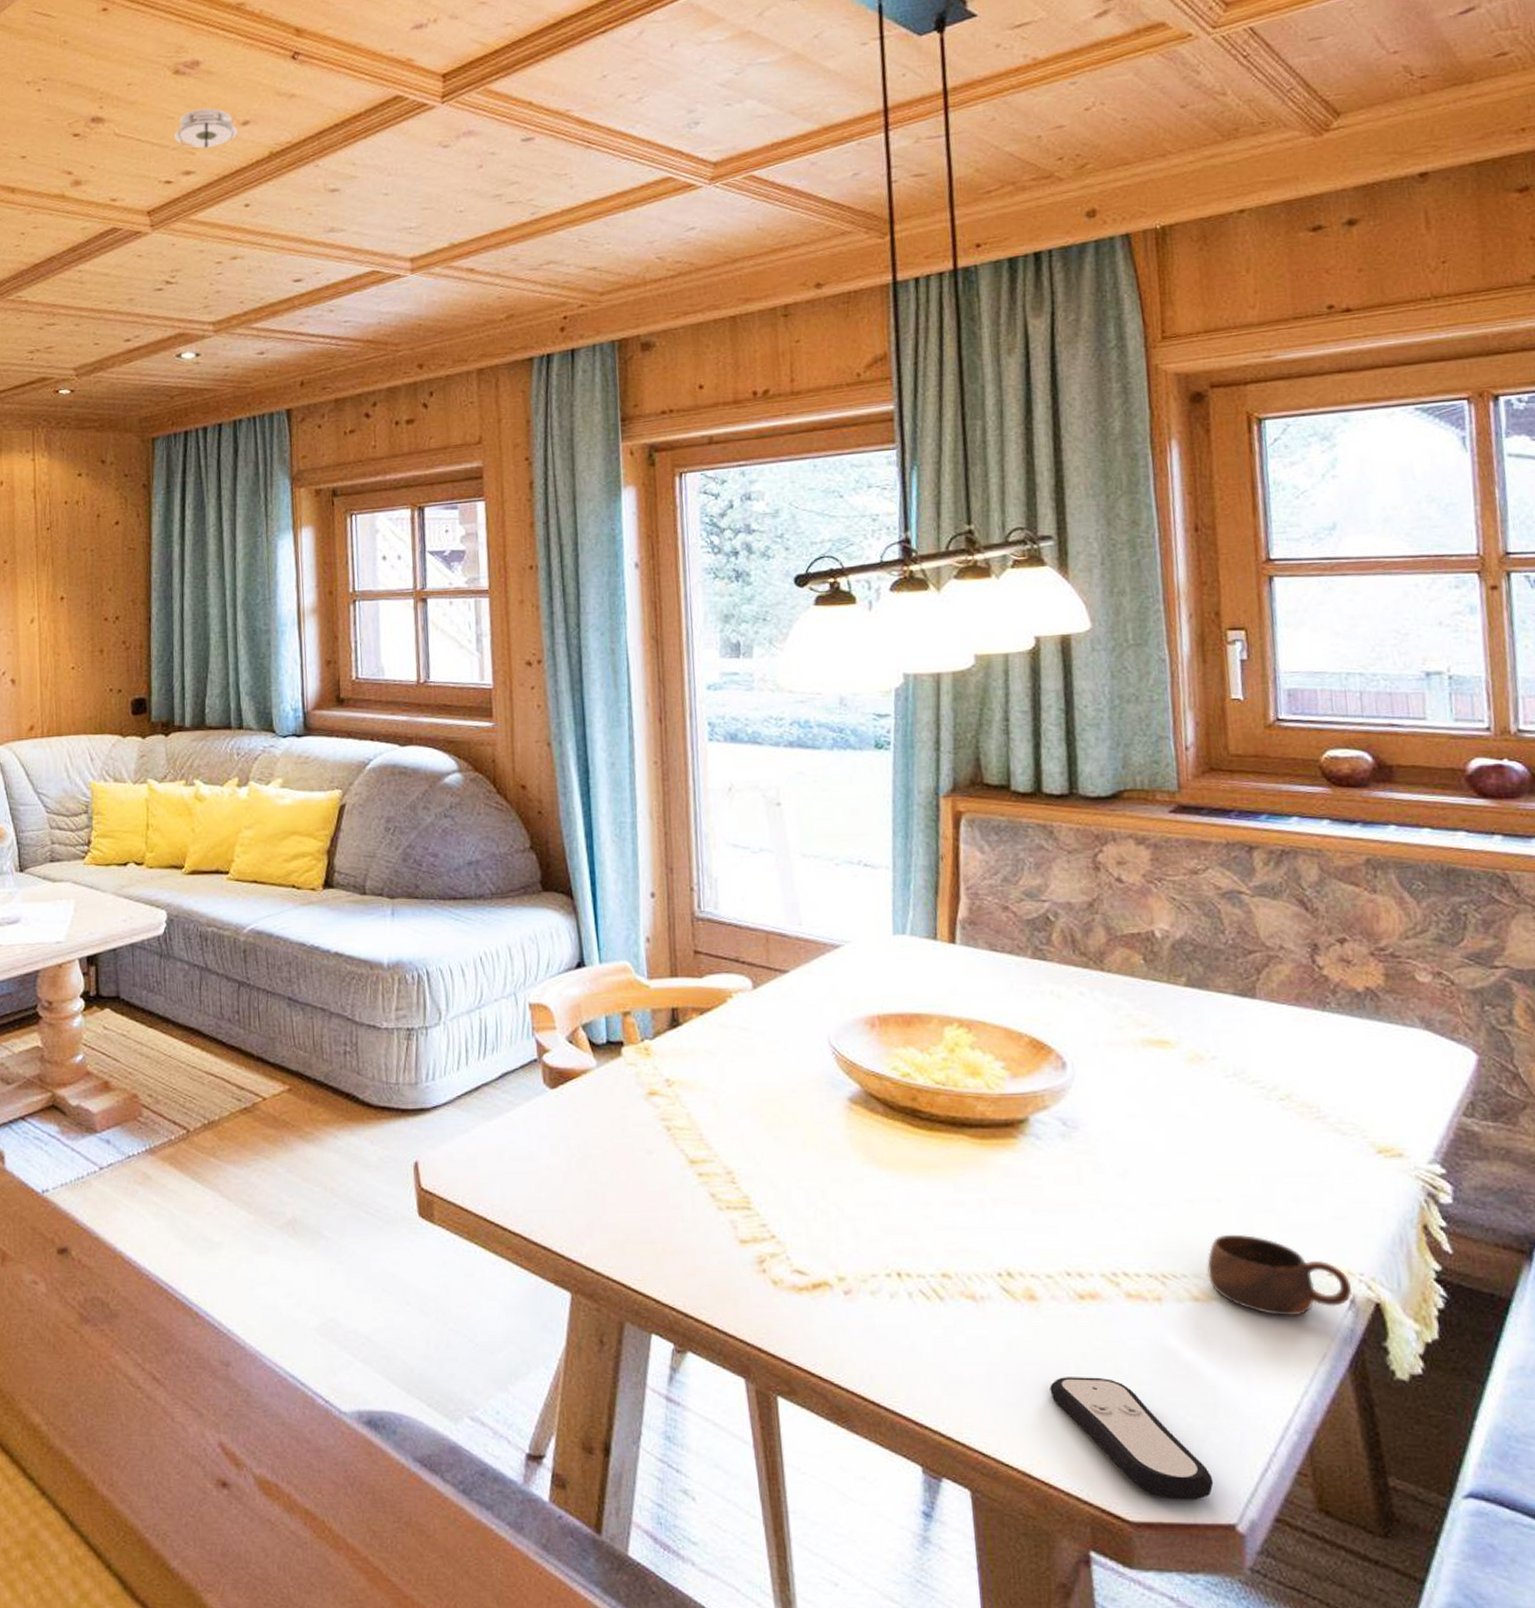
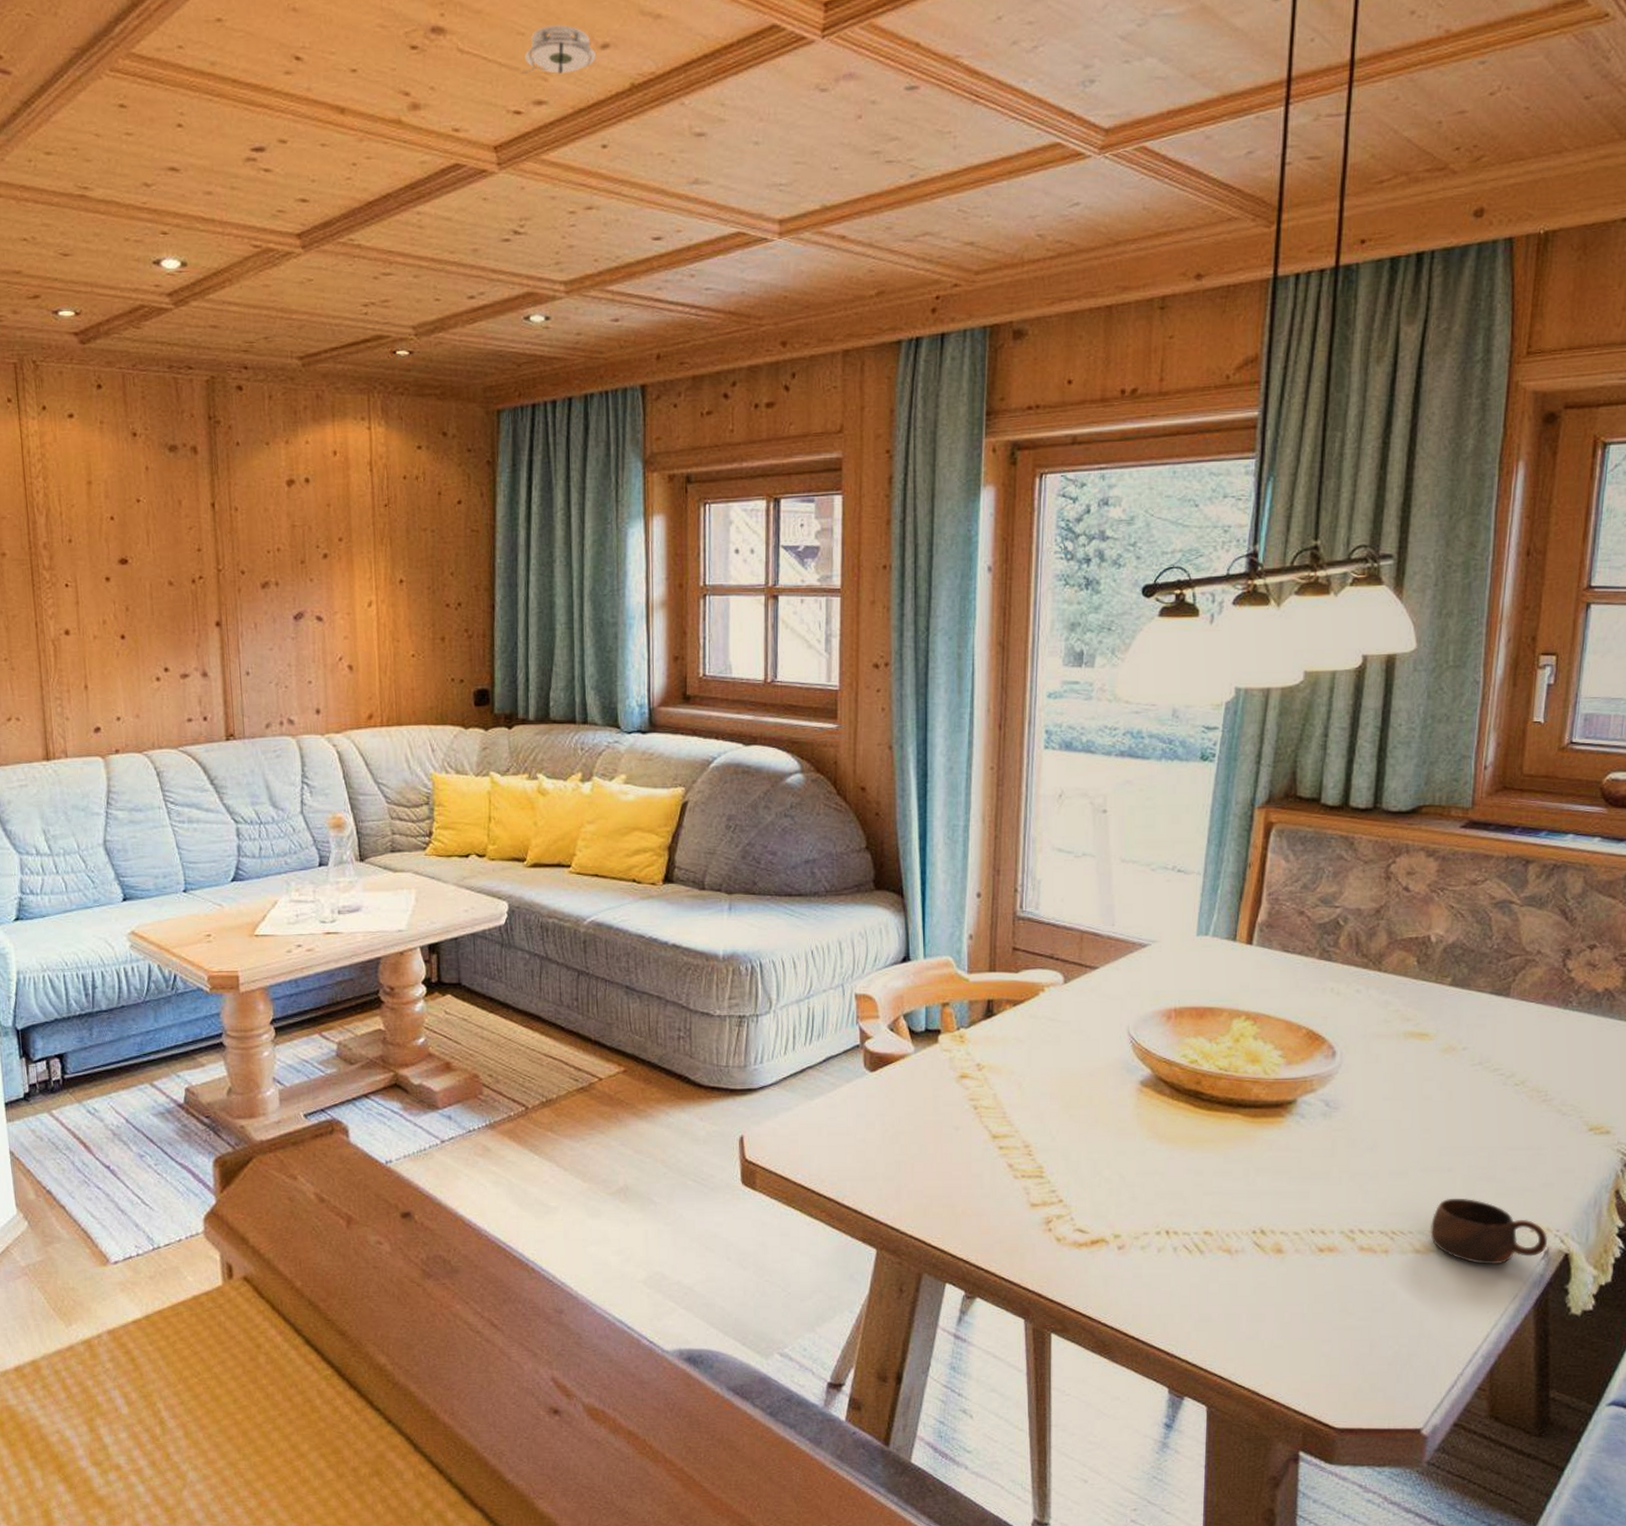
remote control: present [1050,1377,1214,1500] -> none [1284,1315,1409,1411]

